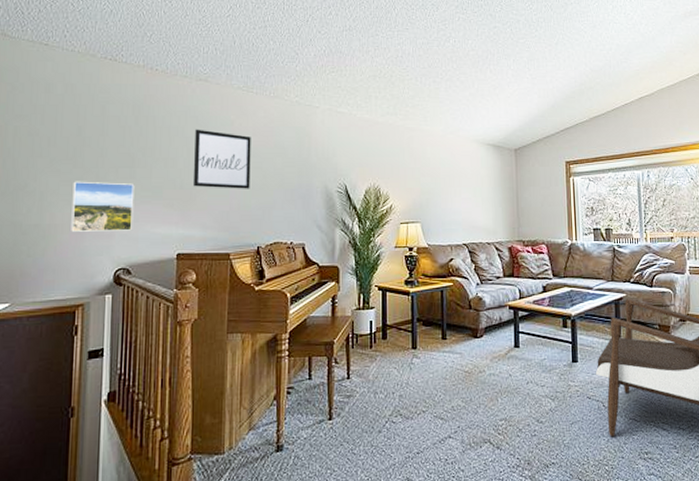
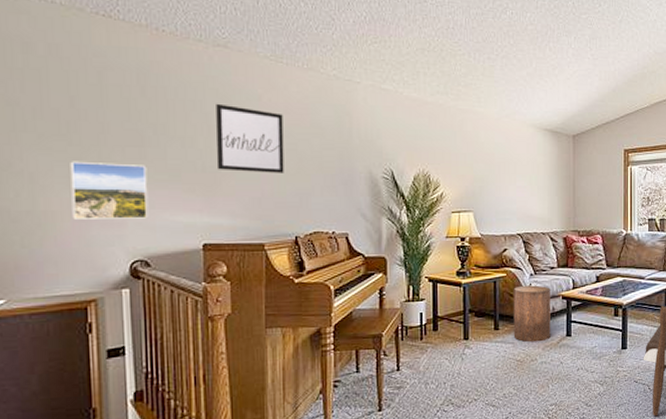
stool: none [460,294,498,353] -> present [513,285,550,343]

